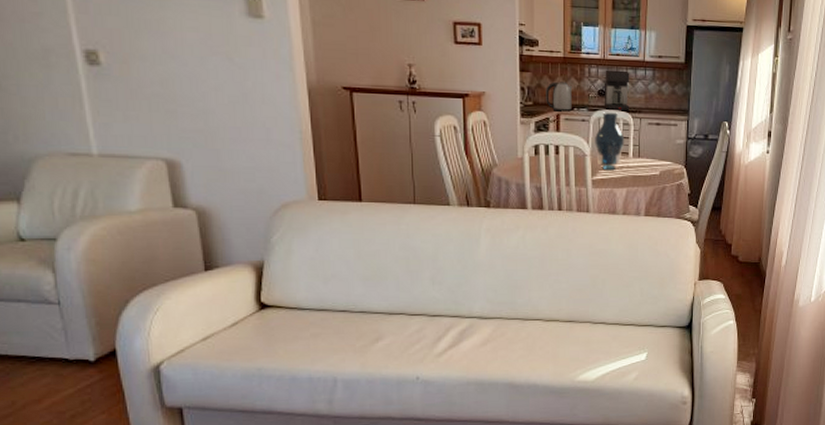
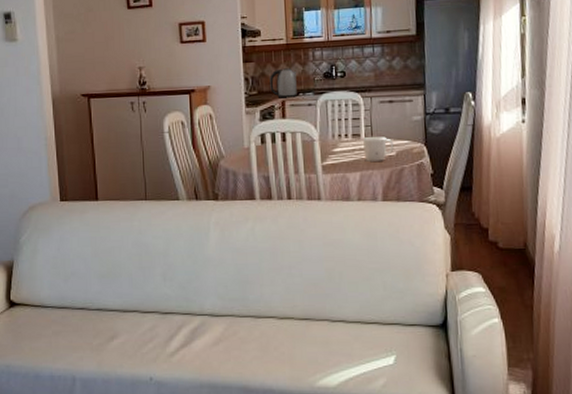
vase: present [595,112,625,170] -> none [323,94,356,154]
coffee maker: present [604,69,630,112] -> none [330,50,359,93]
mug: none [631,156,658,179] -> present [363,137,394,162]

